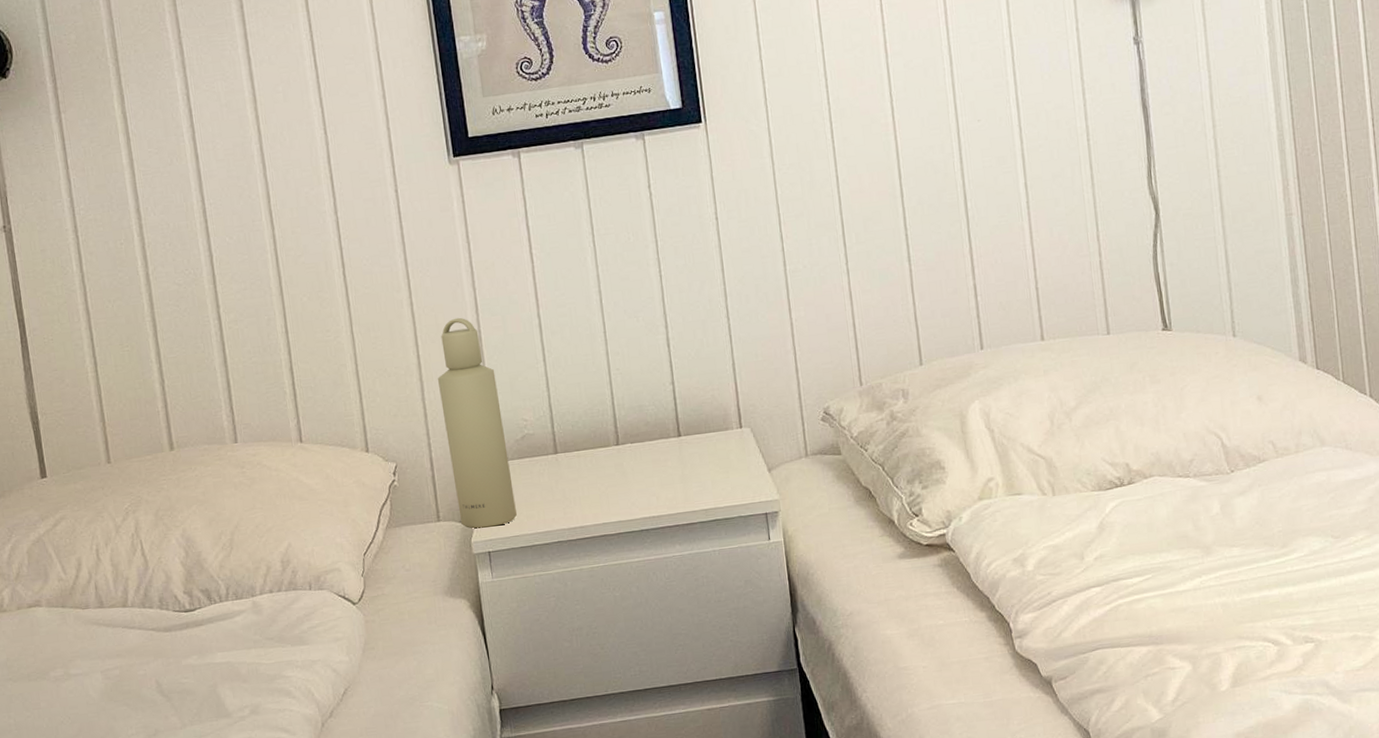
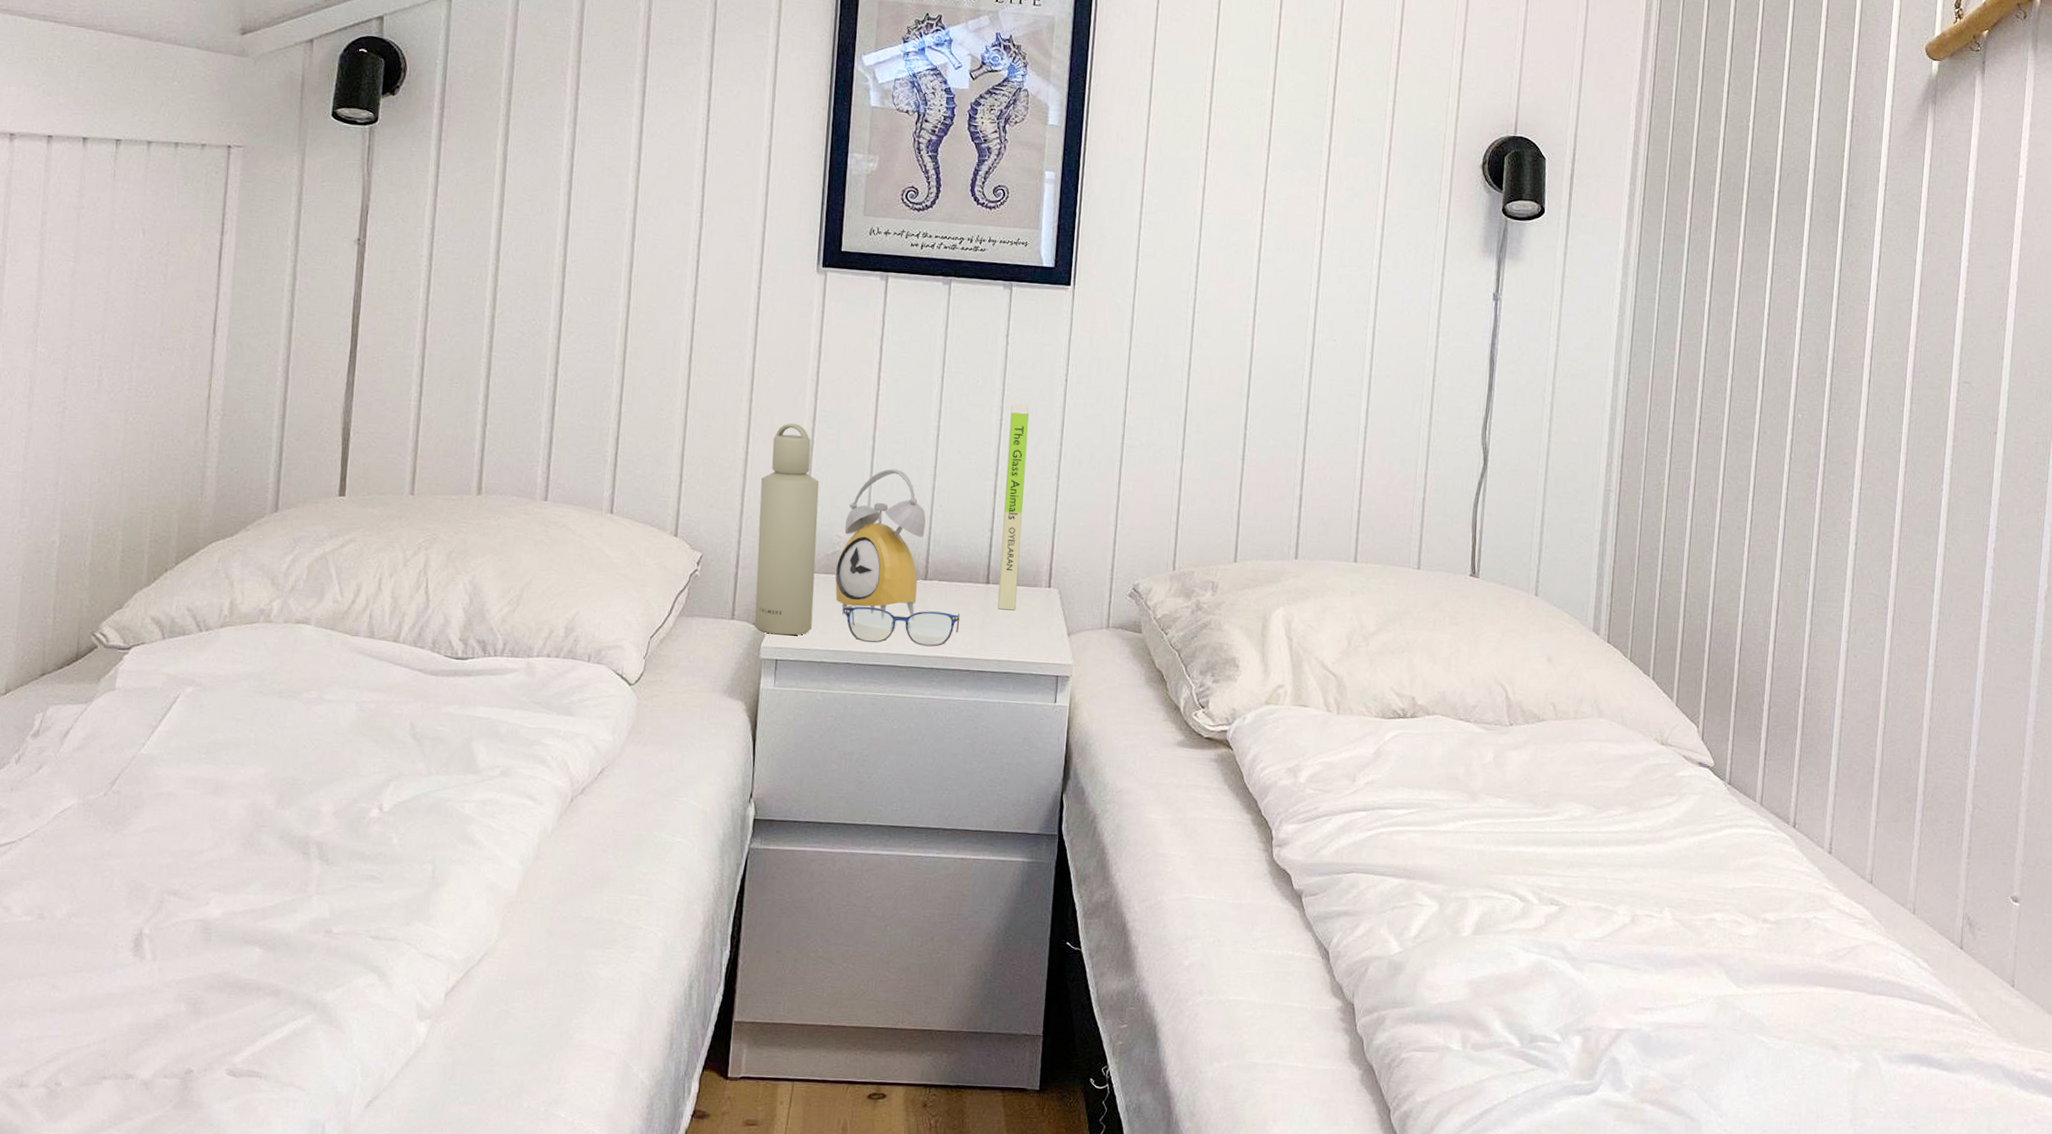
alarm clock: none [527,342,614,496] -> present [835,469,926,616]
glasses: none [543,471,660,518] -> present [842,606,961,647]
book: none [667,251,712,460] -> present [998,403,1030,611]

